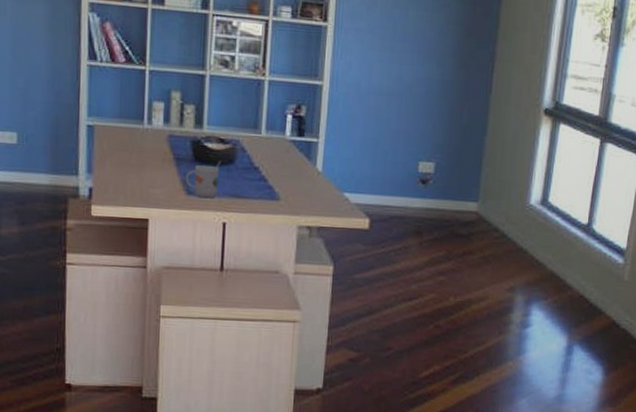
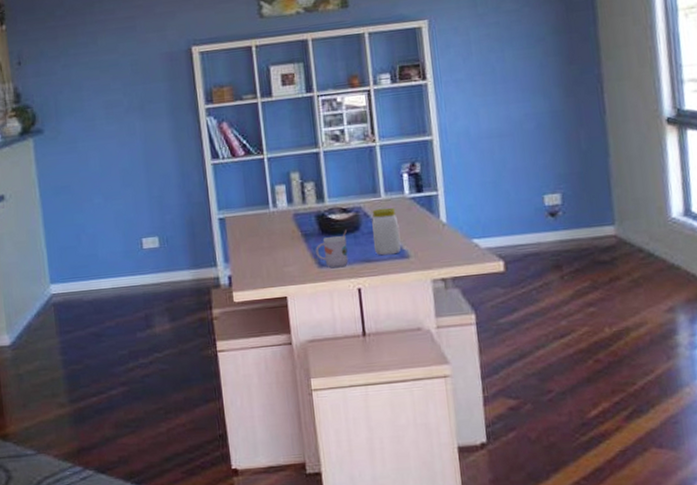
jar: none [245,145,275,195] -> present [372,207,402,256]

